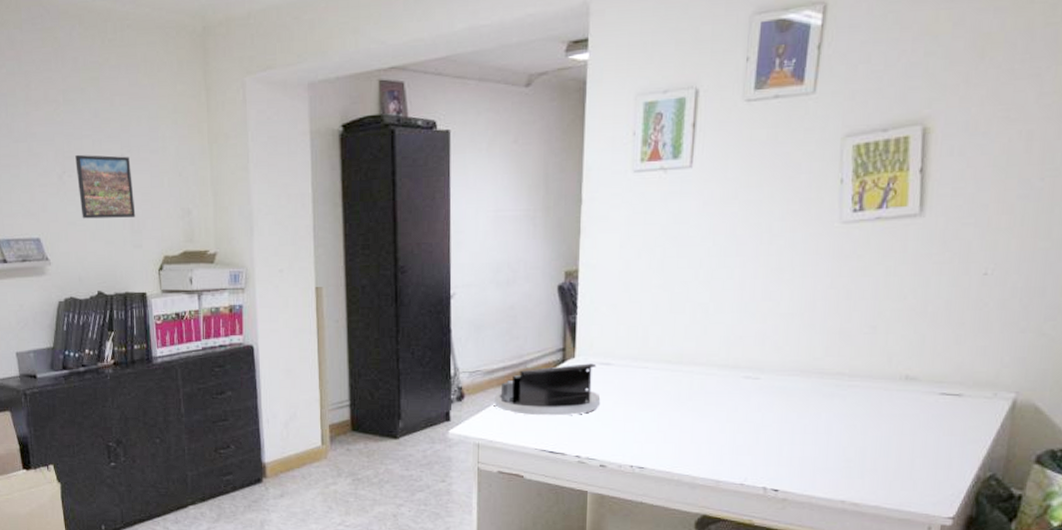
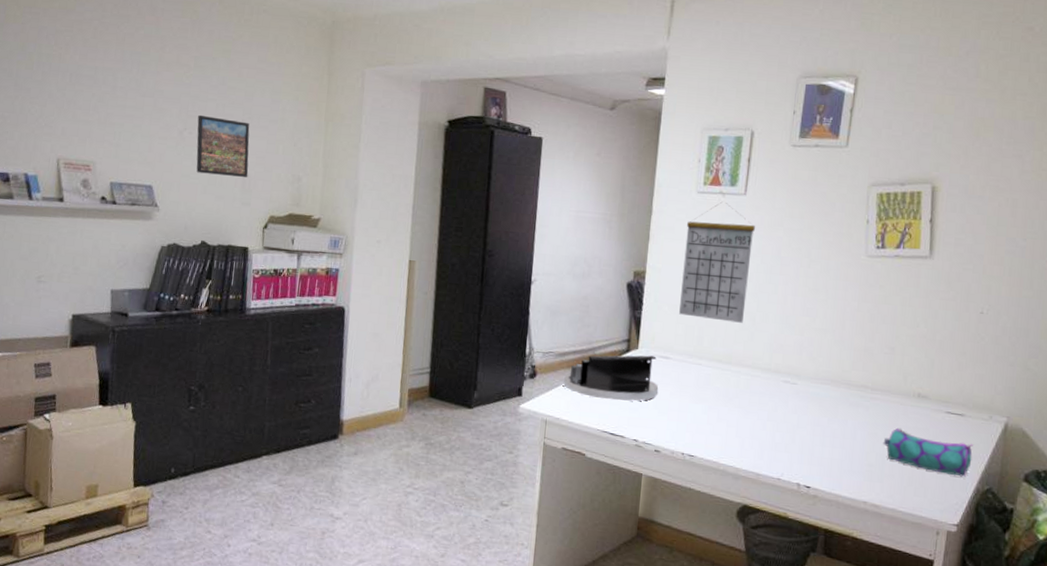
calendar: none [620,178,704,317] -> present [679,201,755,323]
pencil case: none [863,416,973,465] -> present [883,427,973,477]

